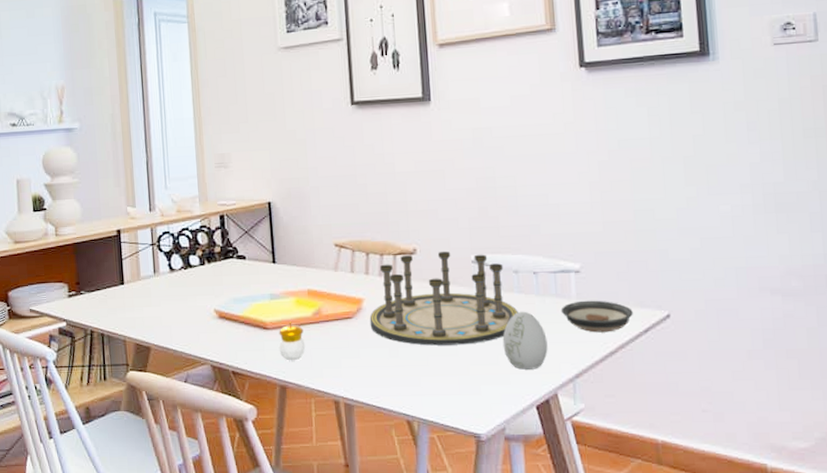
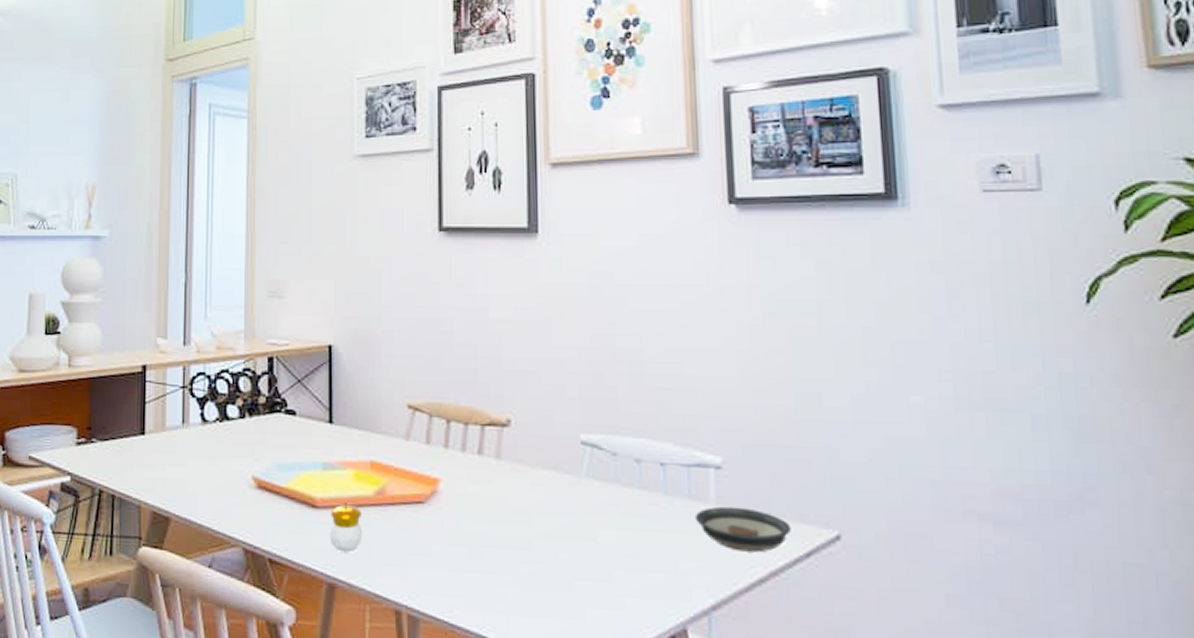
board game: present [369,251,518,346] -> none [446,425,639,552]
decorative egg: present [502,311,548,370] -> none [617,513,676,593]

